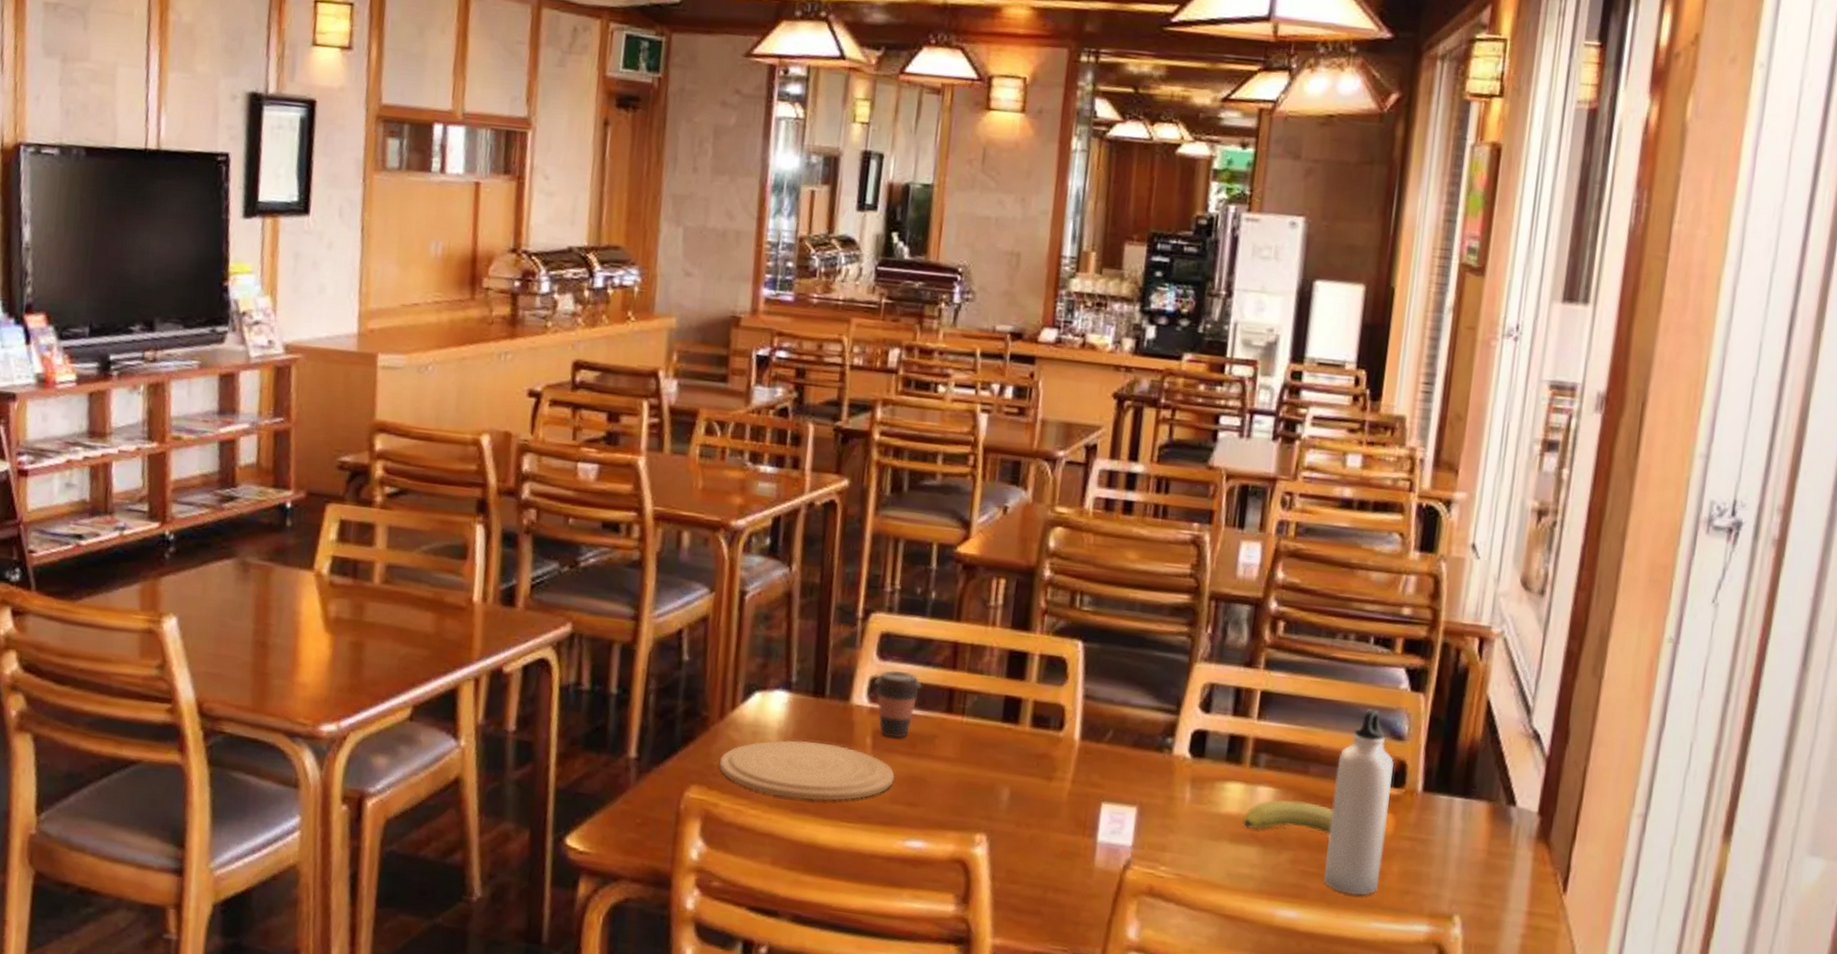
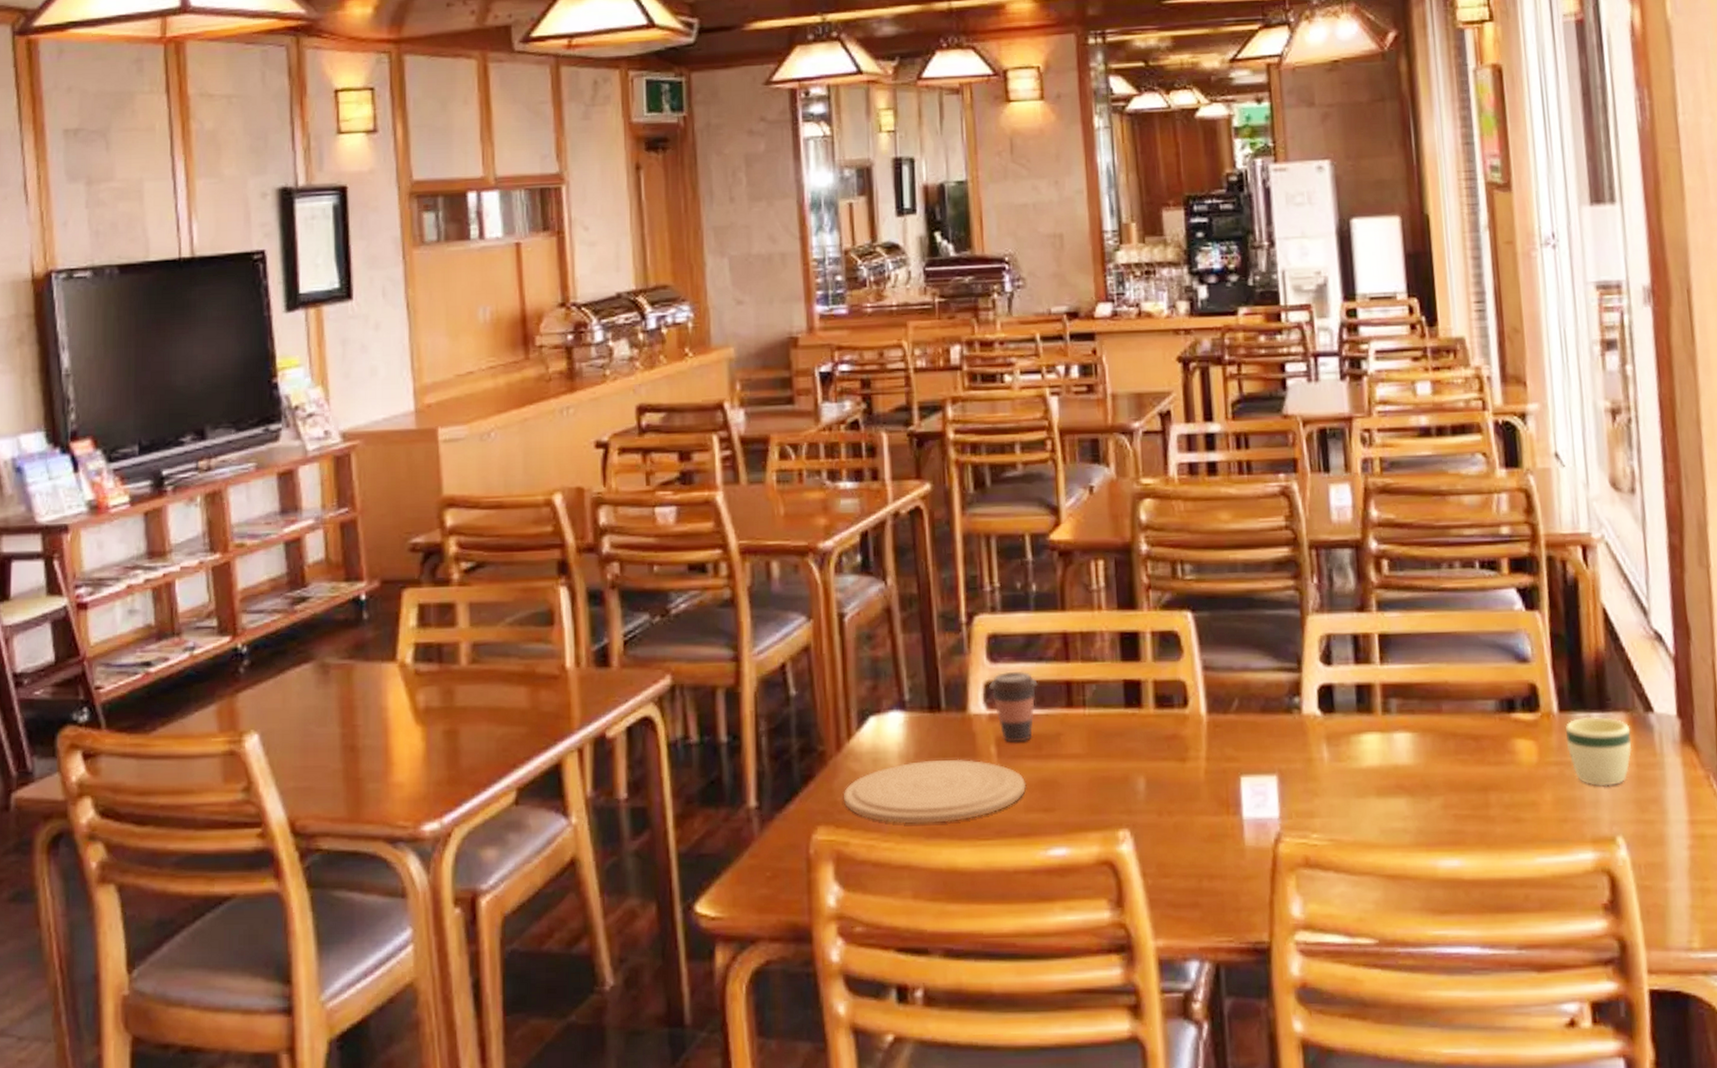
fruit: present [1243,799,1333,834] -> none [1386,742,1476,779]
water bottle: present [1323,708,1394,896] -> none [1468,634,1536,832]
mug: none [1424,800,1490,868] -> present [1566,716,1632,787]

